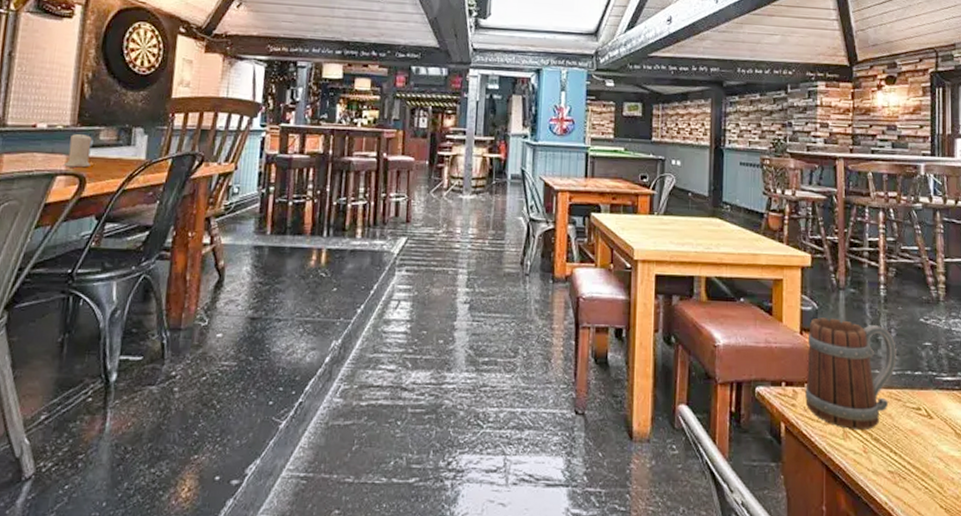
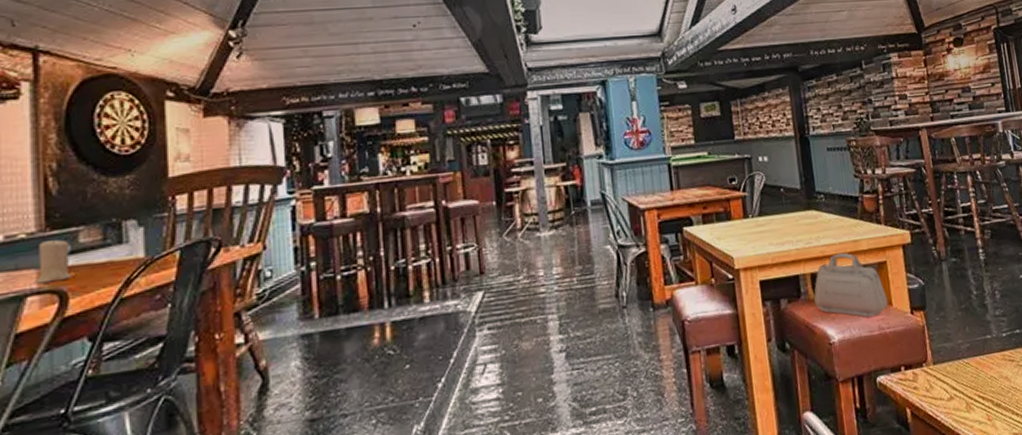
handbag: none [706,263,779,330] -> present [814,252,888,318]
beer mug: present [805,317,896,430] -> none [919,290,1005,400]

